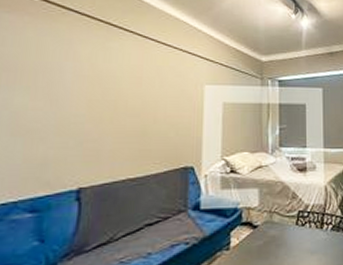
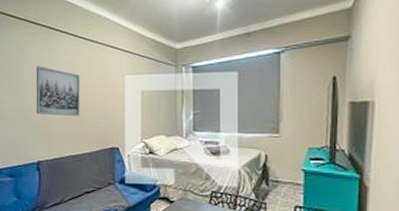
wall art: none [81,67,148,130] -> present [36,66,80,117]

